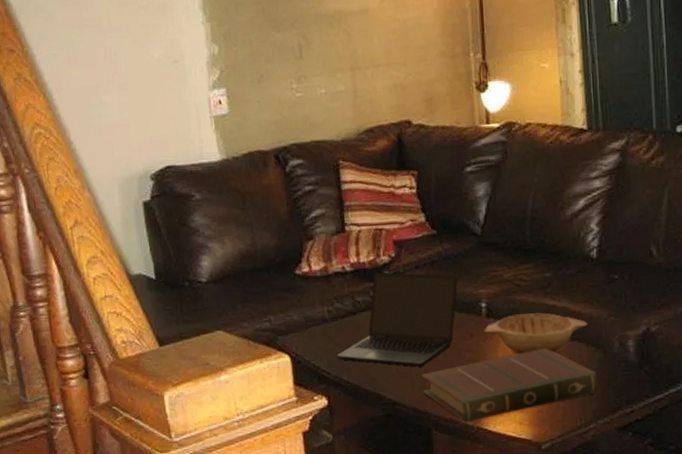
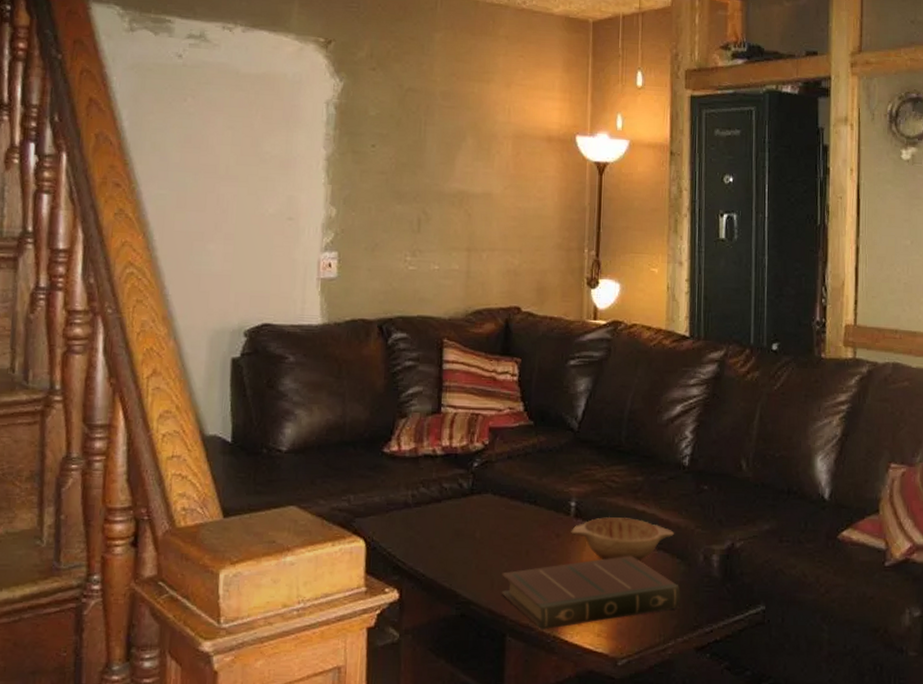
laptop: present [337,272,458,367] -> none [415,459,550,565]

